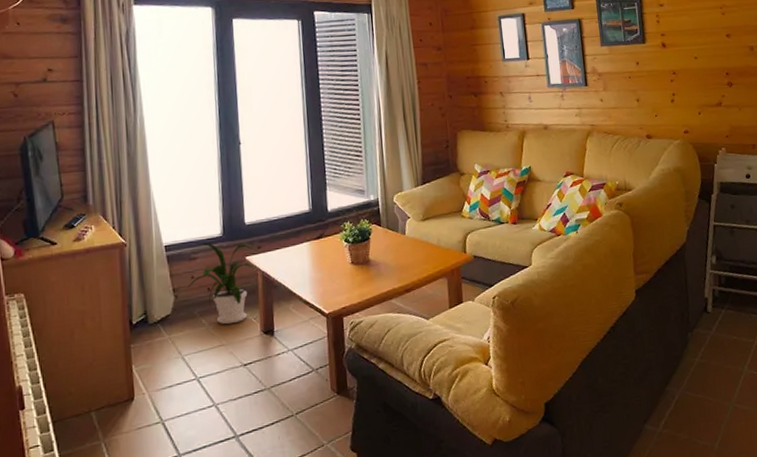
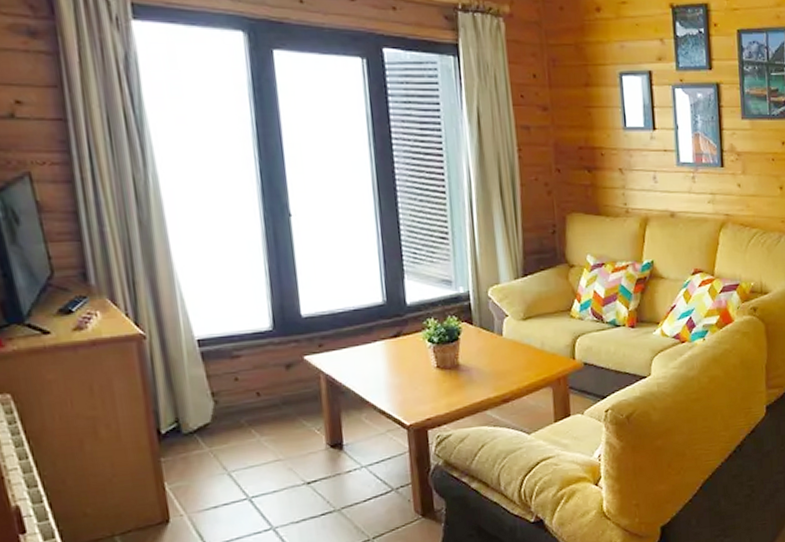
house plant: present [188,242,258,325] -> none [231,336,319,436]

